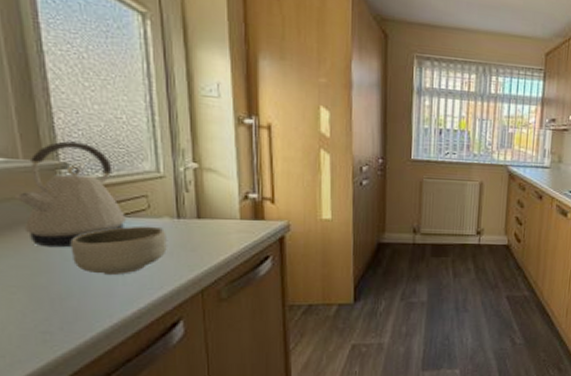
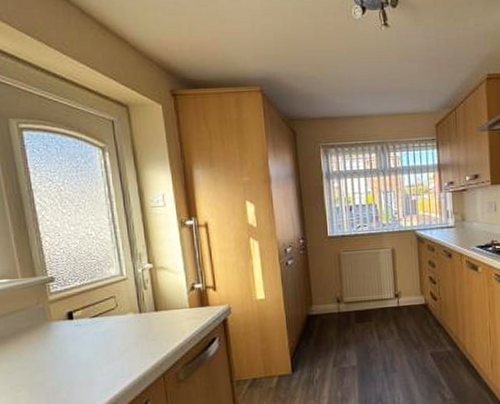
kettle: present [14,141,126,248] -> none [16,258,100,350]
bowl: present [70,226,167,276] -> none [59,322,133,369]

